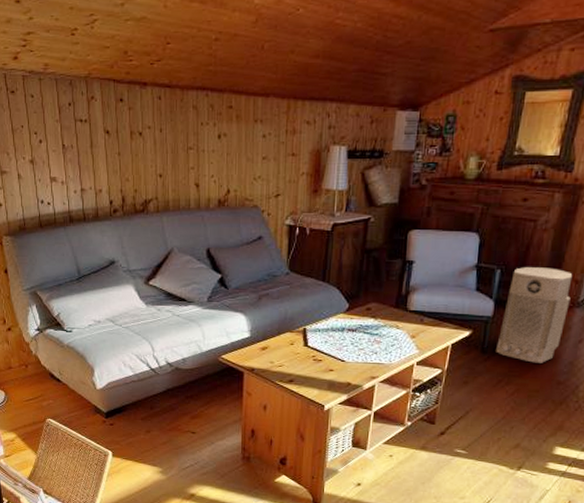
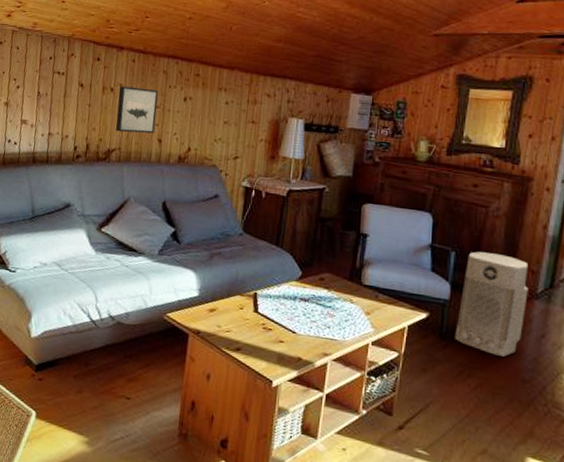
wall art: none [148,128,191,180] -> present [115,86,158,134]

